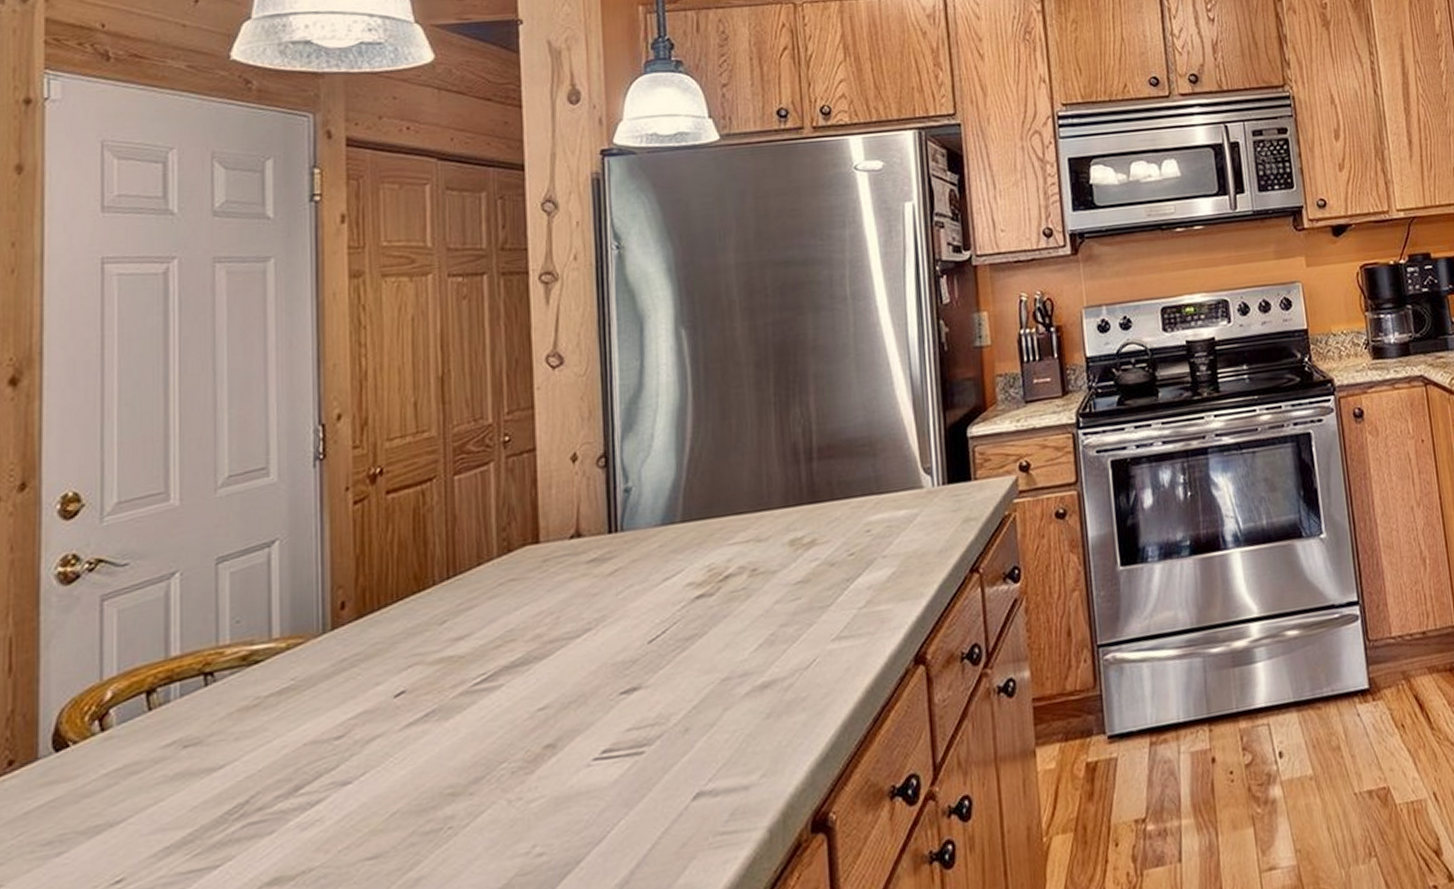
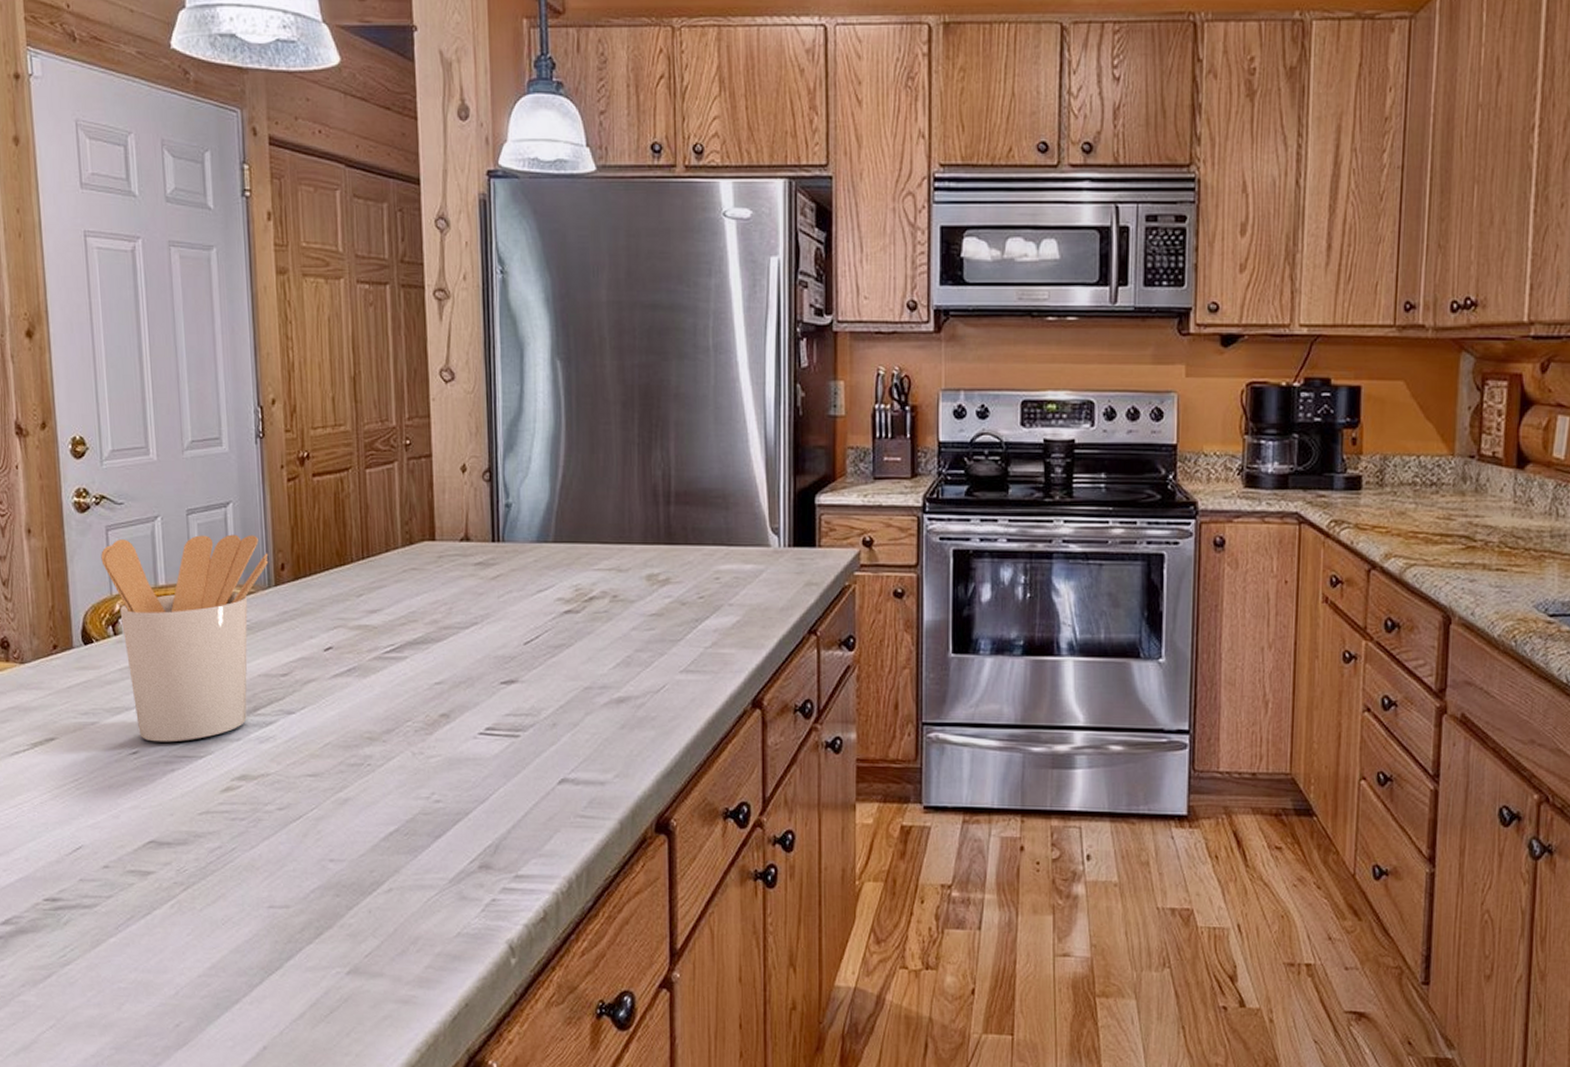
utensil holder: none [90,573,325,861] -> present [101,534,269,742]

